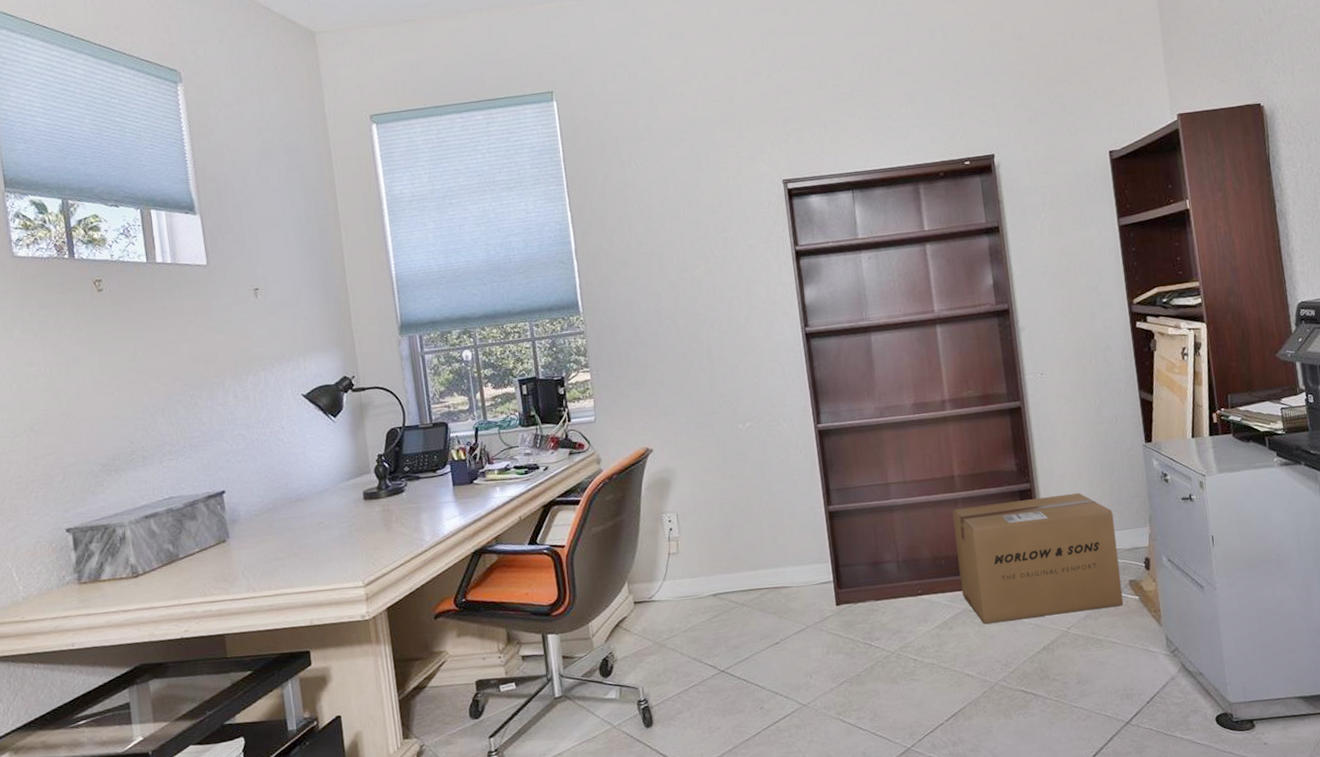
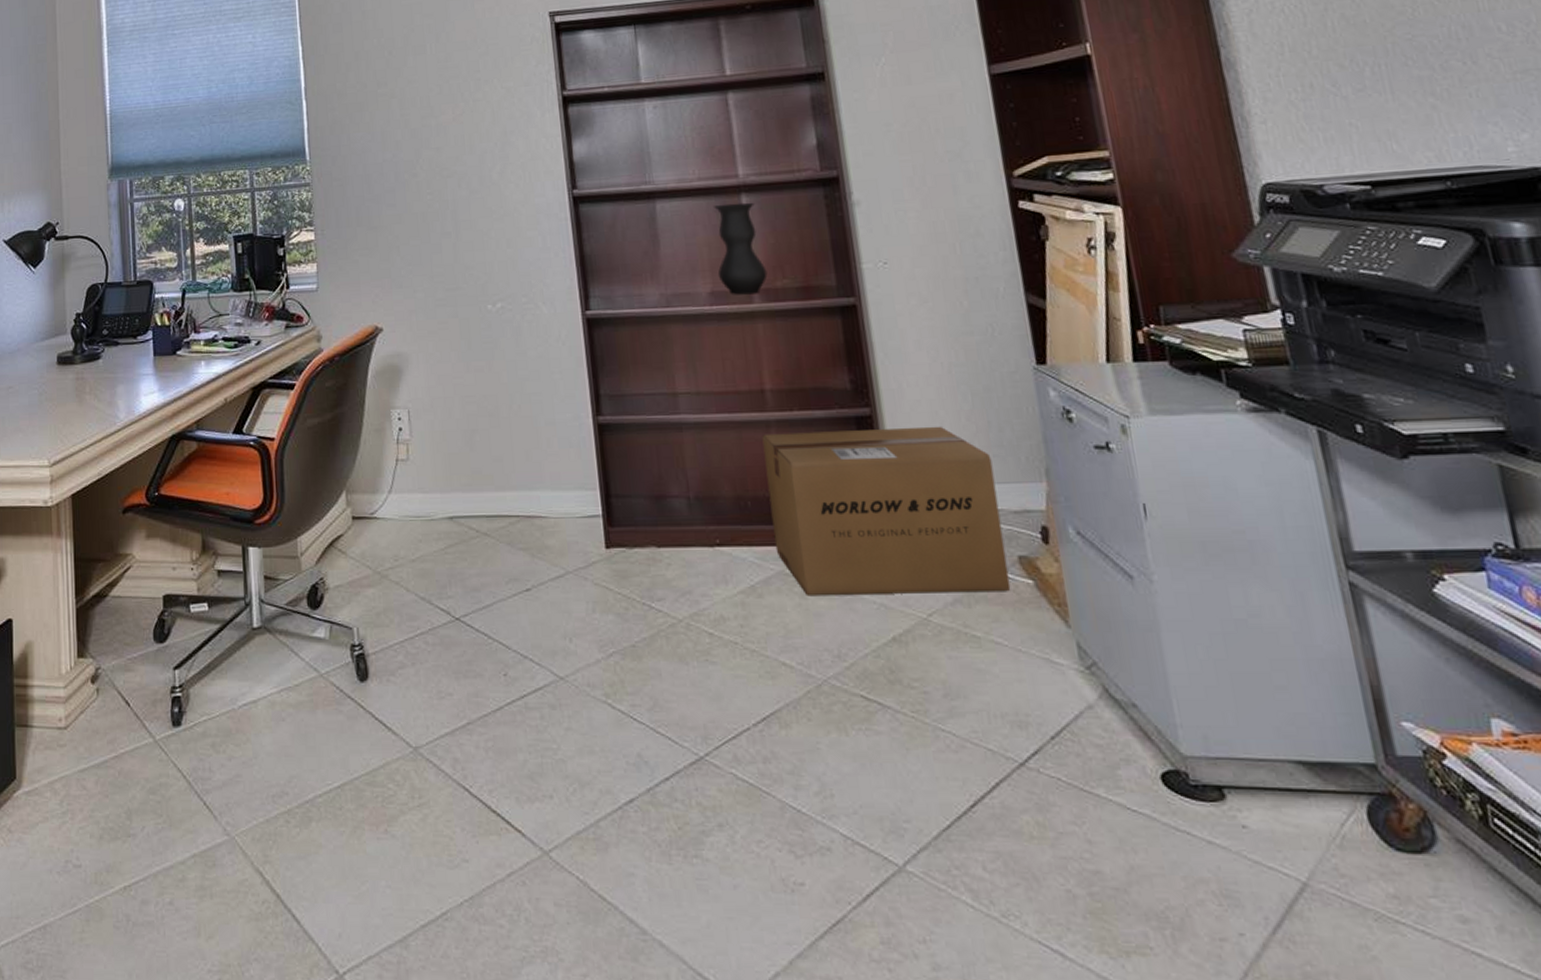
vase: none [916,332,956,405] -> present [714,202,768,296]

